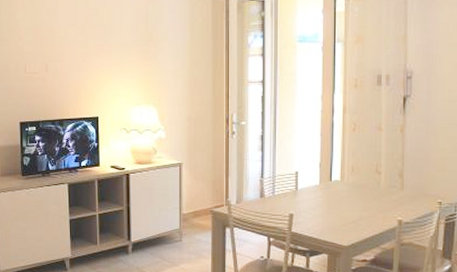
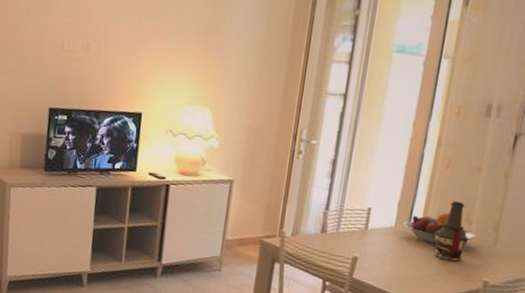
fruit bowl: none [325,167,387,195] -> present [403,212,477,244]
bottle: none [353,157,380,207] -> present [434,201,469,262]

